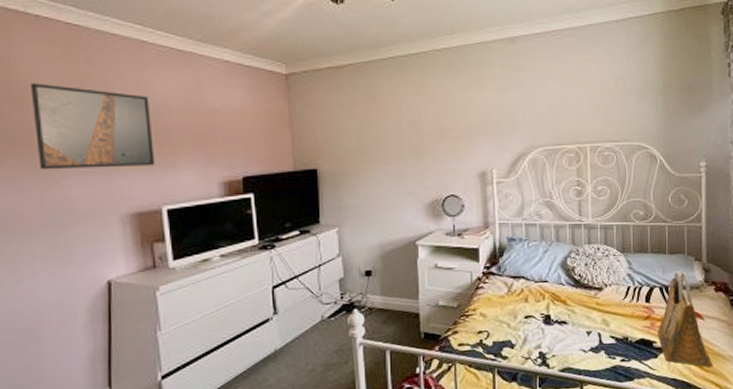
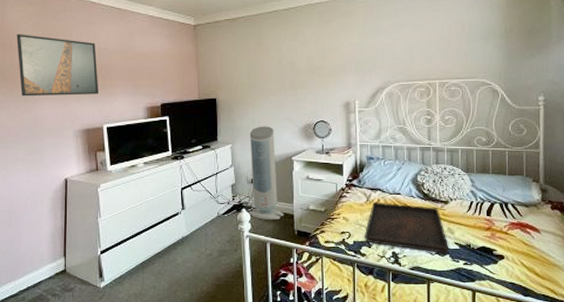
air purifier: none [361,203,407,322] -> present [248,126,284,220]
serving tray: none [505,292,604,350] -> present [364,202,449,253]
grocery bag: present [657,271,713,368] -> none [497,191,549,276]

